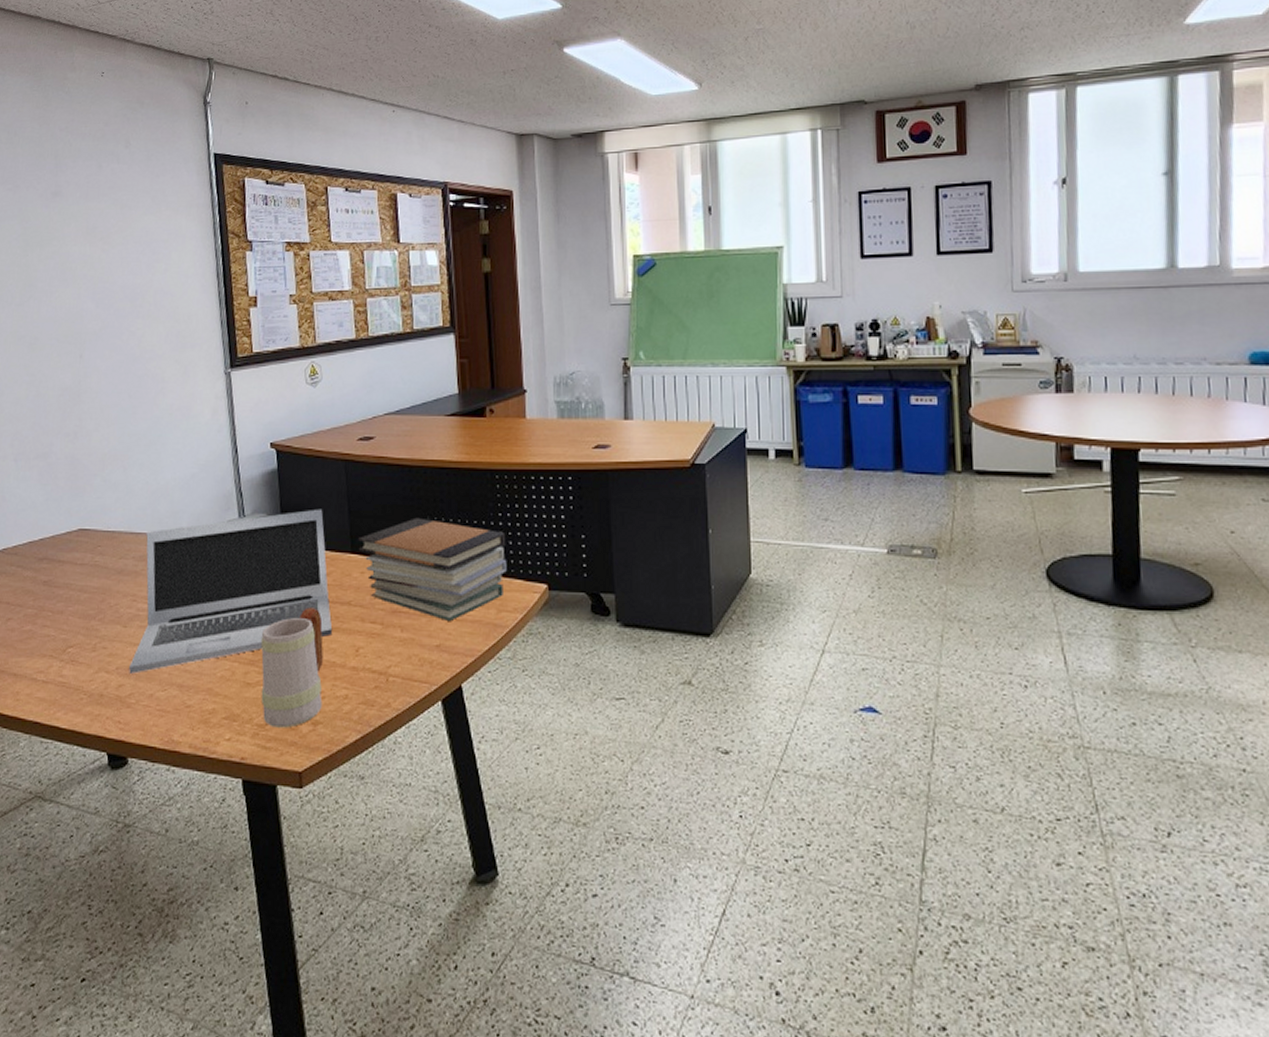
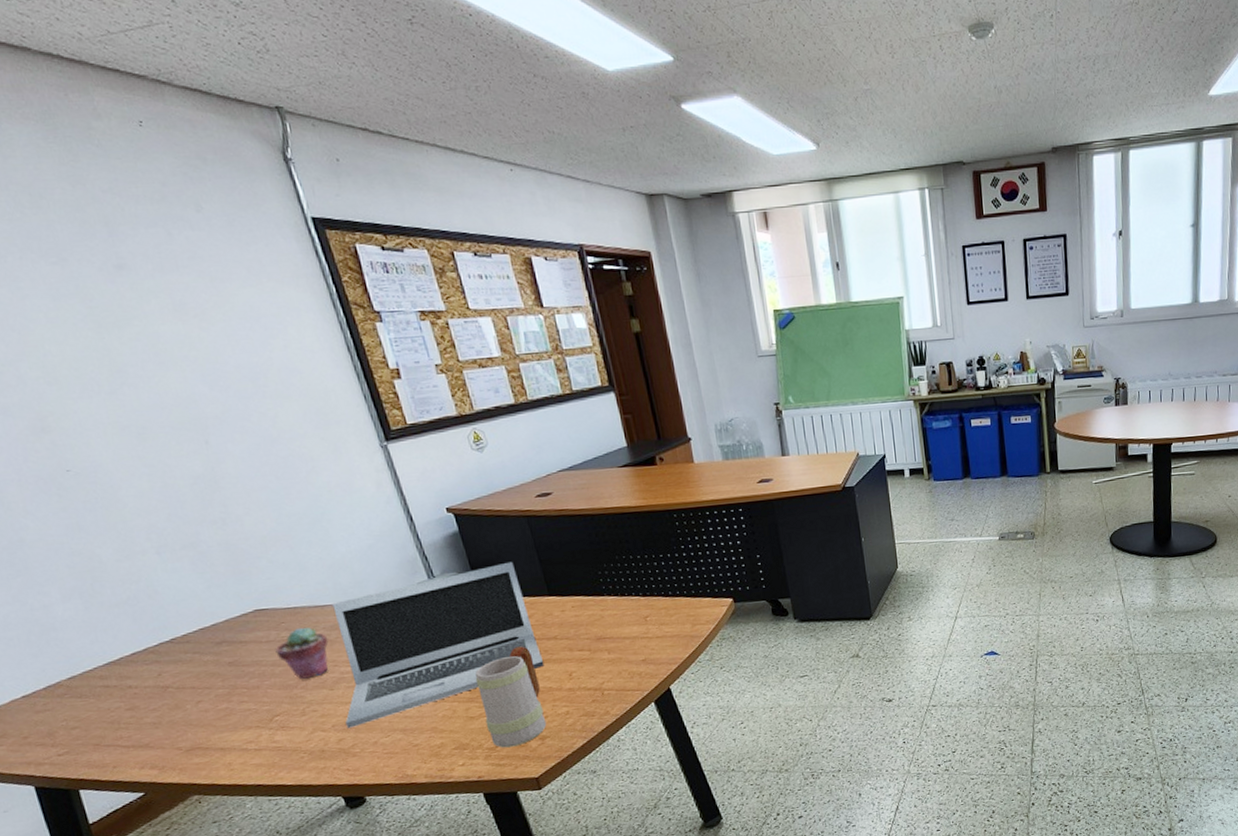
potted succulent: none [86,553,135,610] -> present [275,627,329,679]
book stack: present [358,517,507,621] -> none [553,558,696,640]

